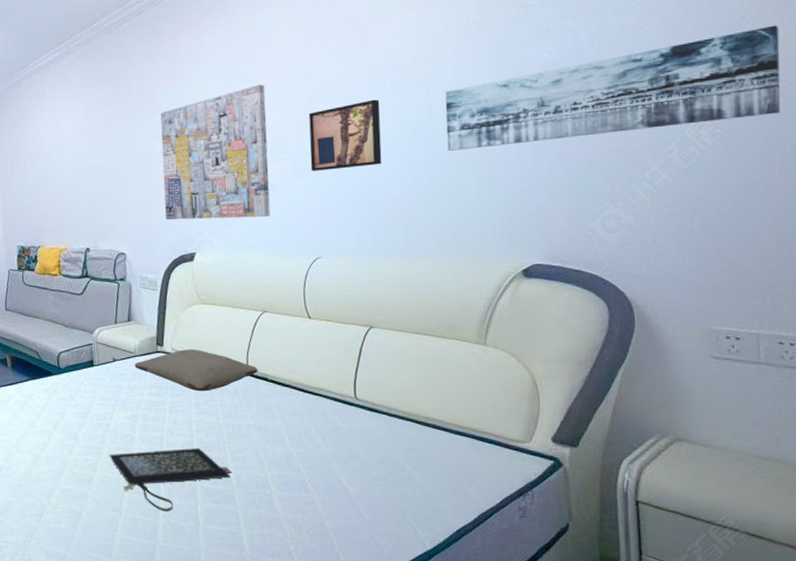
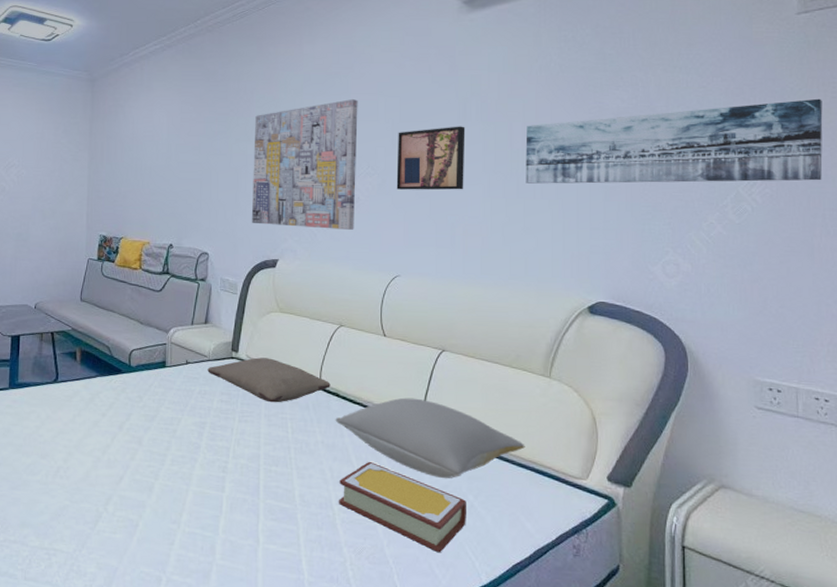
clutch bag: present [109,448,231,511] -> none [173,461,296,527]
pillow: none [265,376,463,452] -> present [335,397,525,479]
book: none [274,440,407,523] -> present [339,461,468,553]

